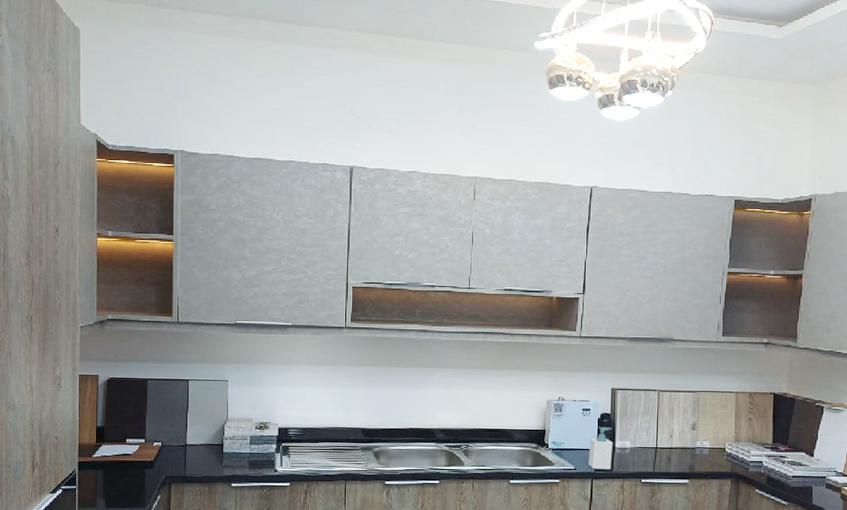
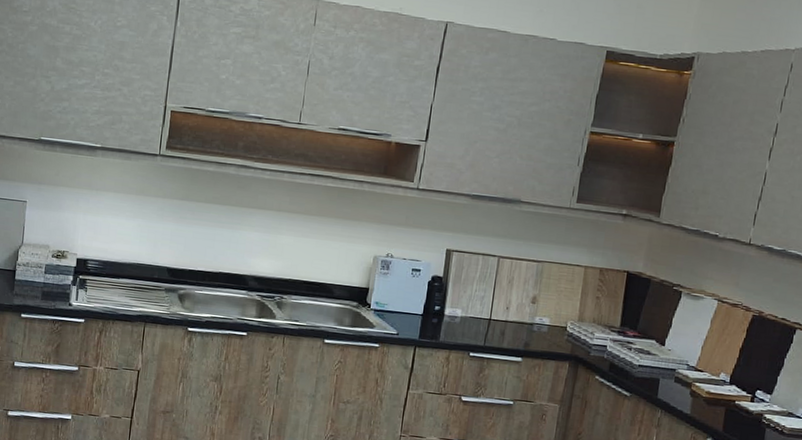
soap bottle: present [588,427,613,470] -> none [412,290,443,339]

